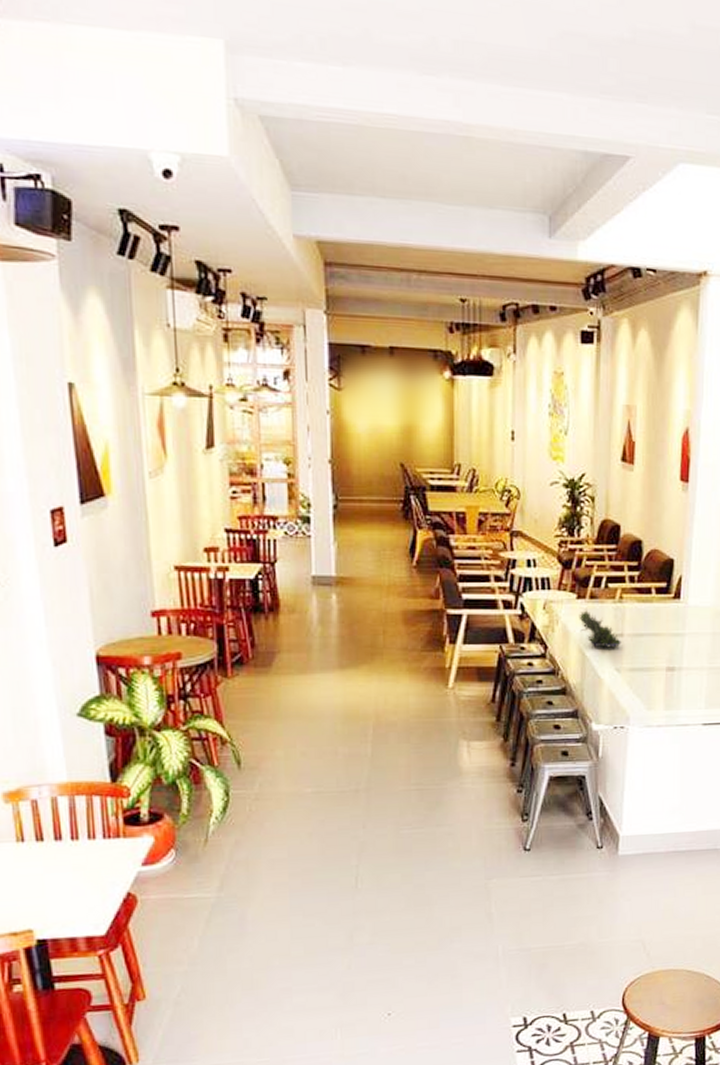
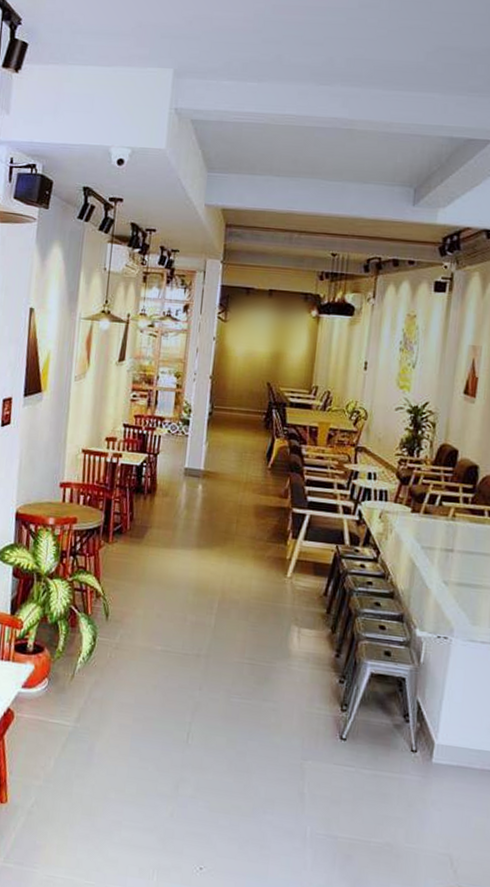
succulent plant: present [579,610,621,648] -> none [412,523,451,562]

